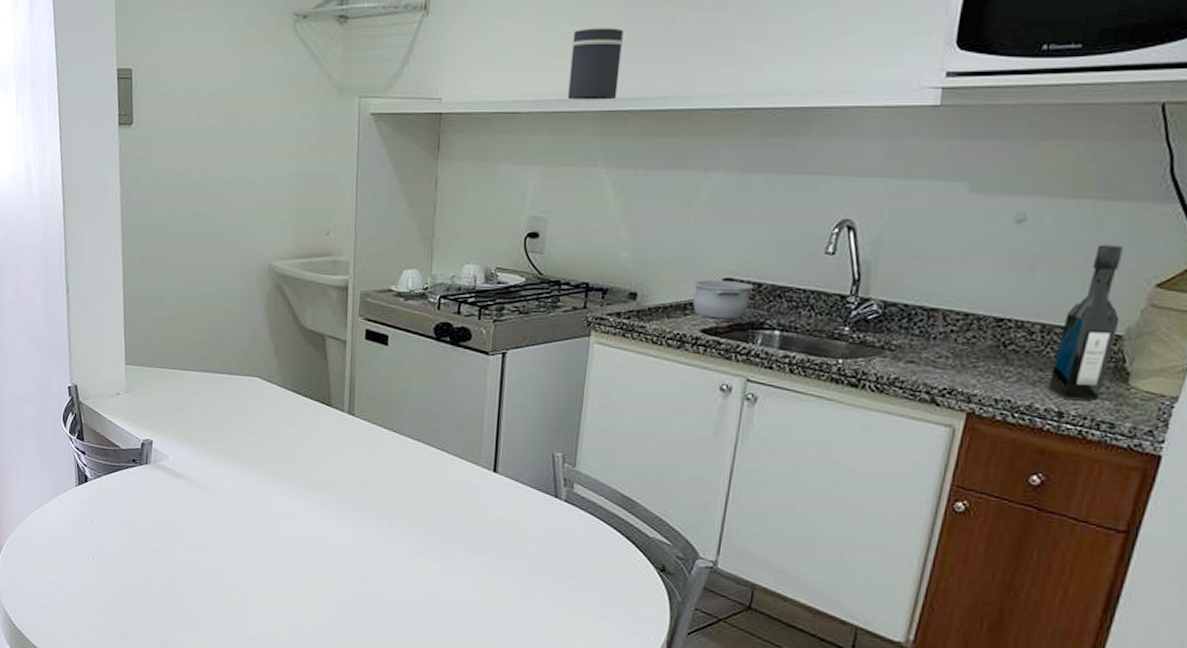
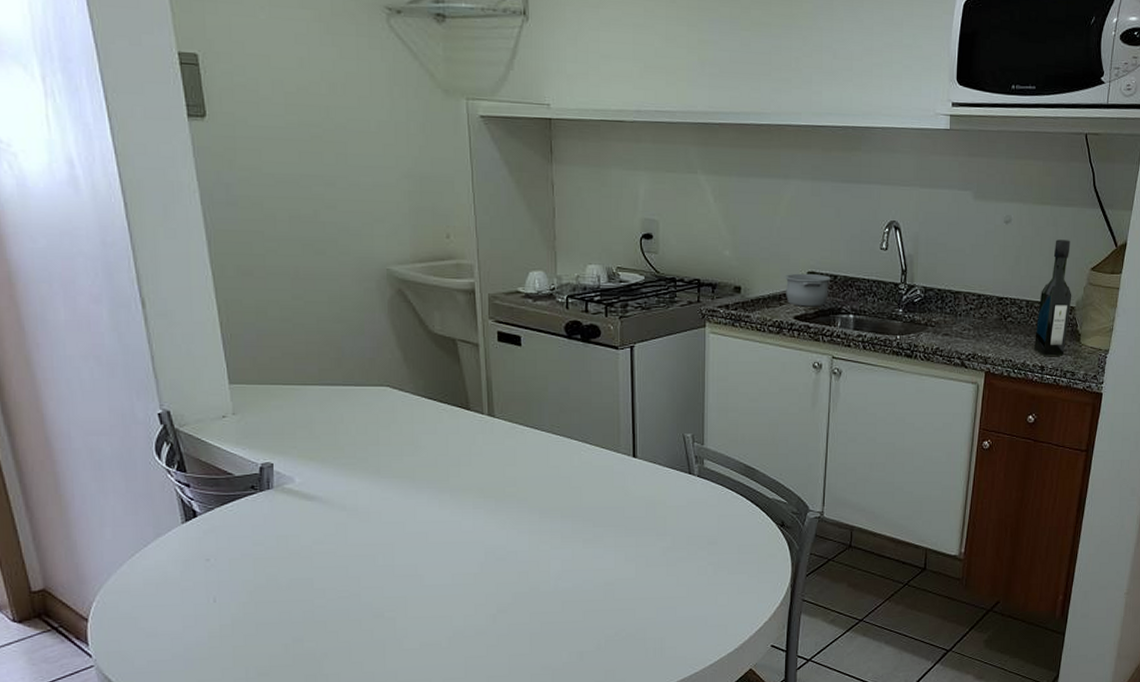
cylinder: present [567,28,624,100] -> none [665,45,708,113]

